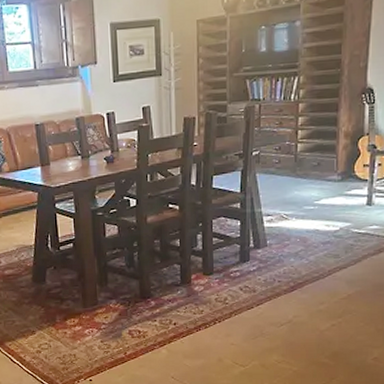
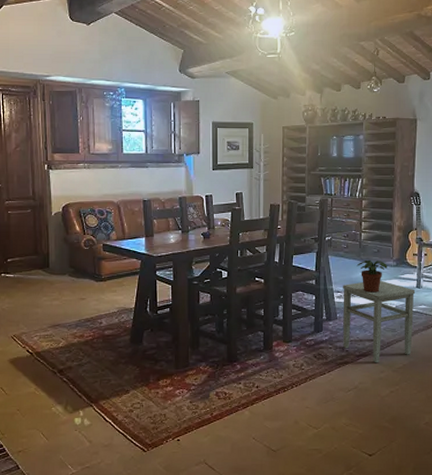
stool: none [274,198,365,294] -> present [343,280,416,363]
potted plant: none [291,175,330,214] -> present [356,260,388,293]

